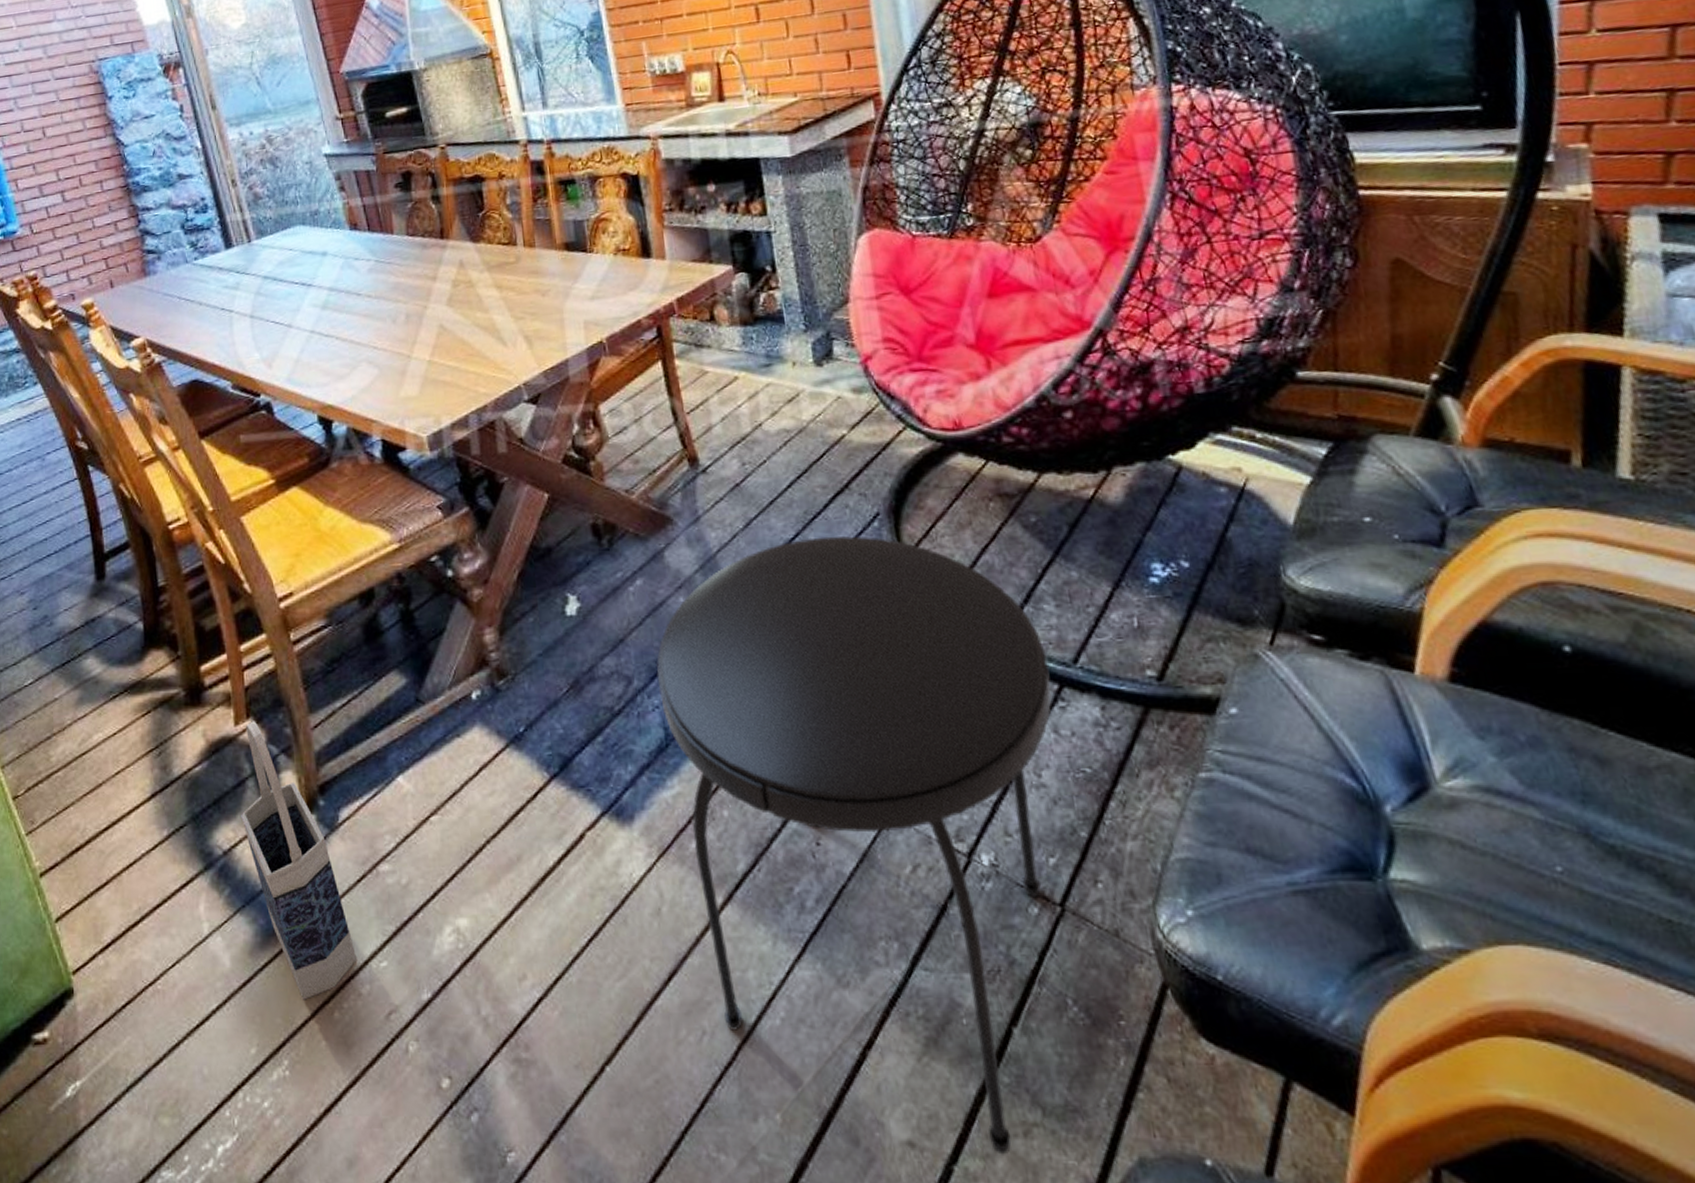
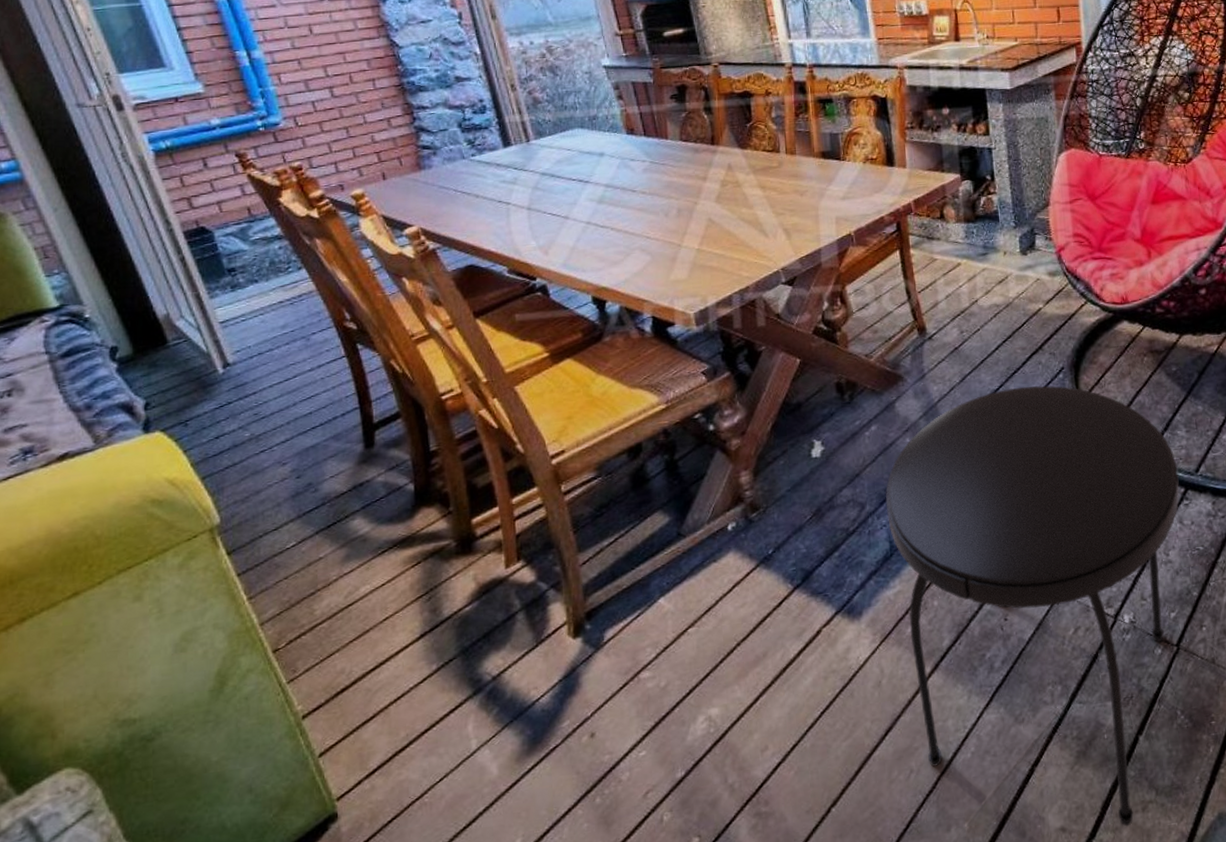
bag: present [241,721,358,1000] -> none [510,563,619,793]

